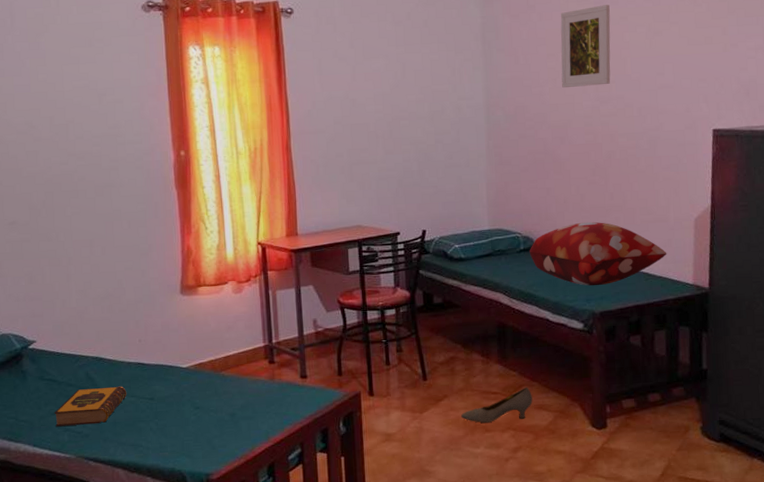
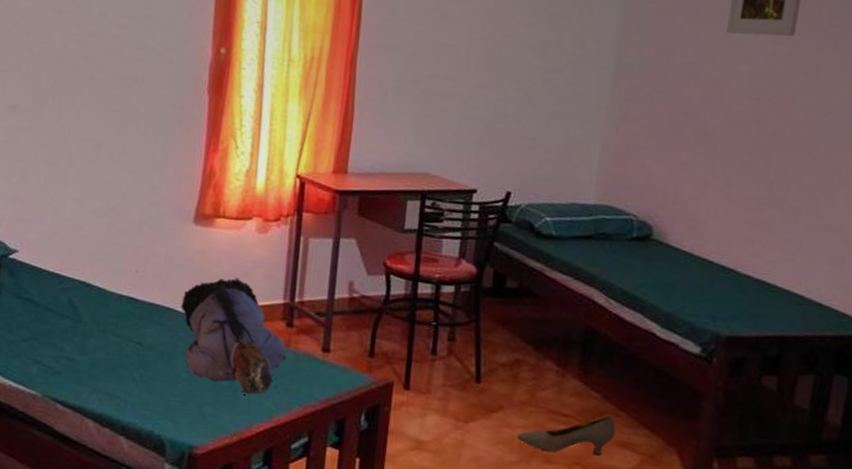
hardback book: present [54,386,127,426] -> none [25,316,113,362]
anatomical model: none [181,332,273,425] -> present [181,277,287,396]
decorative pillow: present [529,221,667,286] -> none [643,214,835,302]

